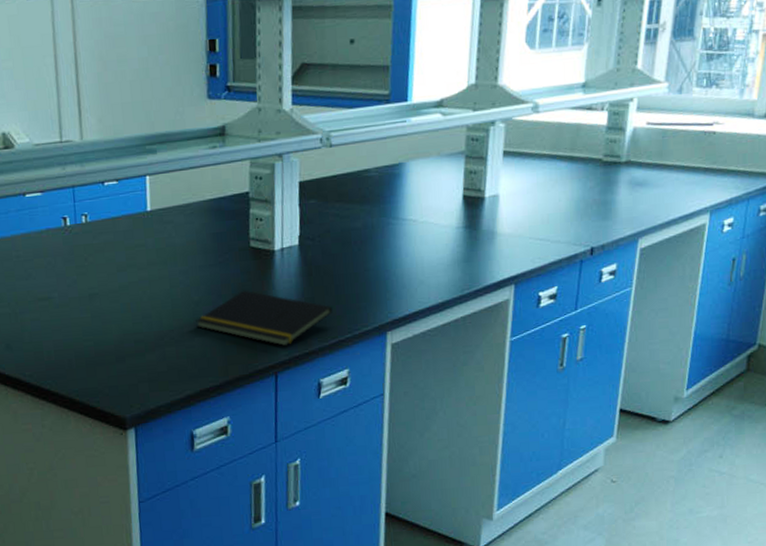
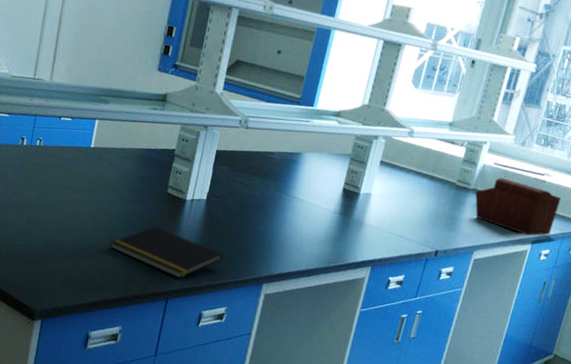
sewing box: none [628,139,739,205] -> present [475,177,561,236]

